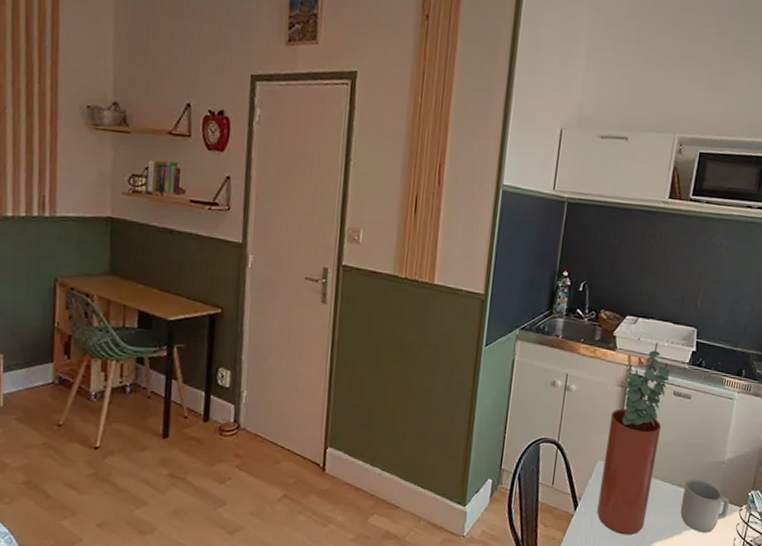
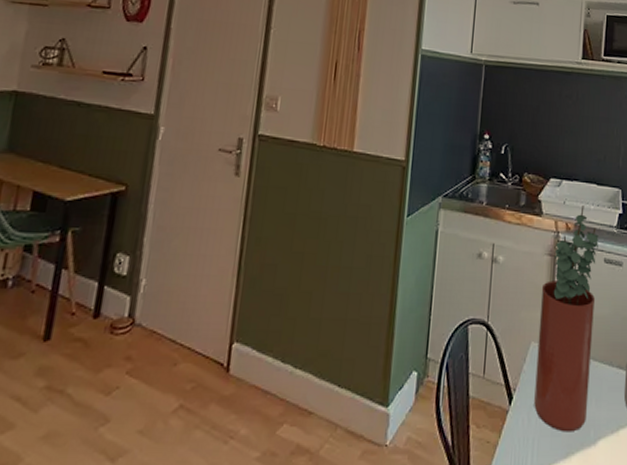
books: present [147,160,187,196] -> none [58,32,101,67]

